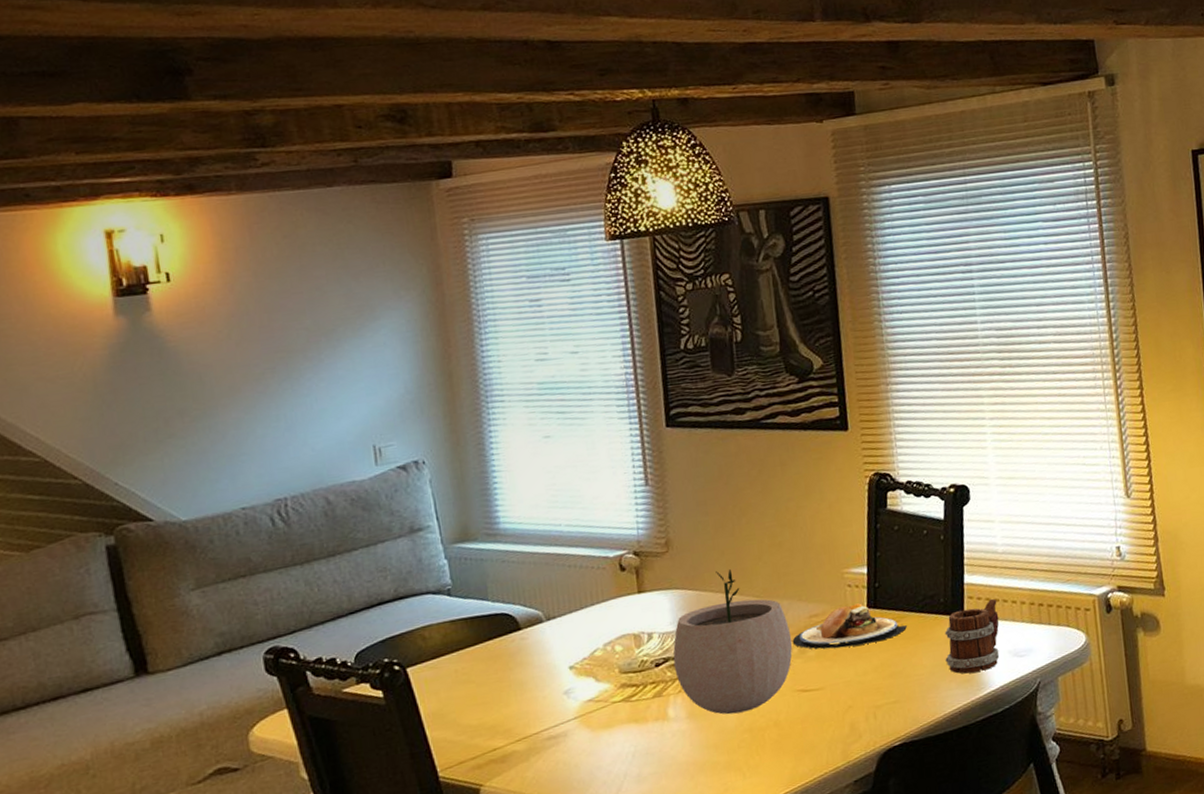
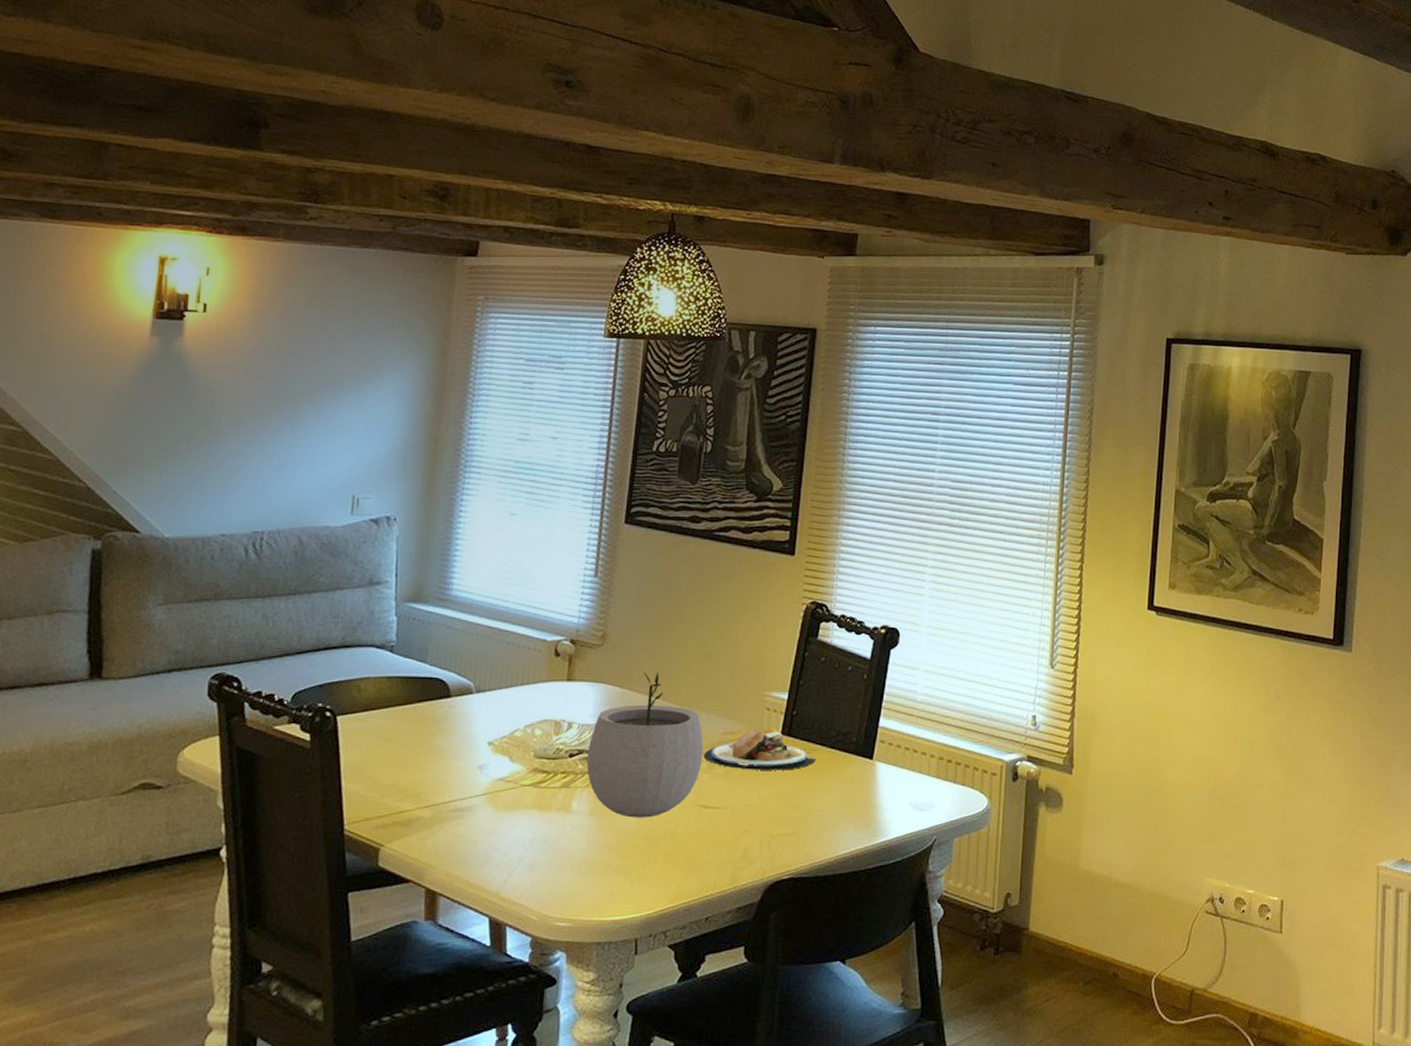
mug: present [944,598,1000,674] -> none [847,746,907,818]

